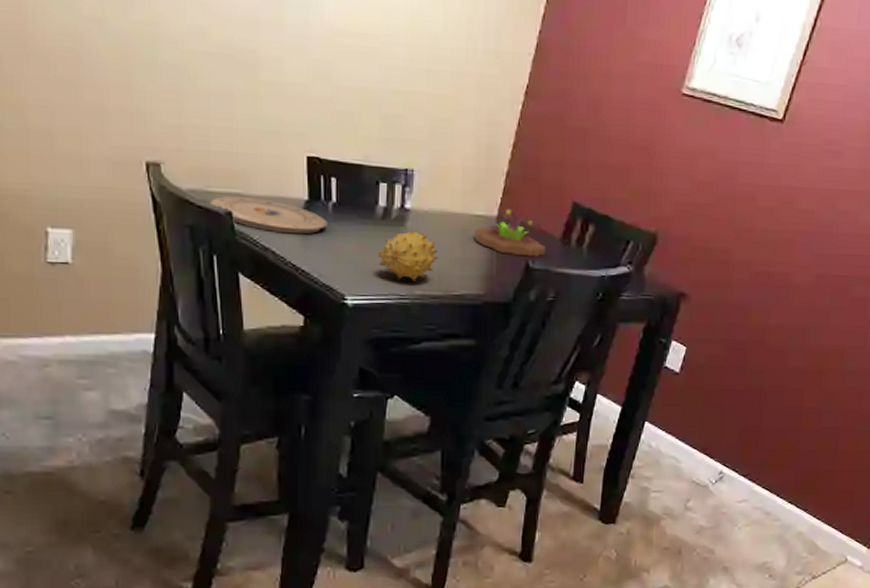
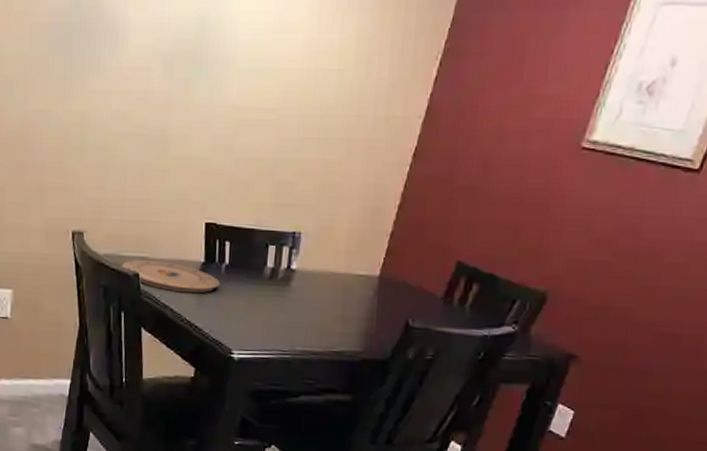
fruit: present [378,230,438,281] -> none [264,289,320,338]
succulent planter: present [473,208,545,257] -> none [354,267,426,316]

